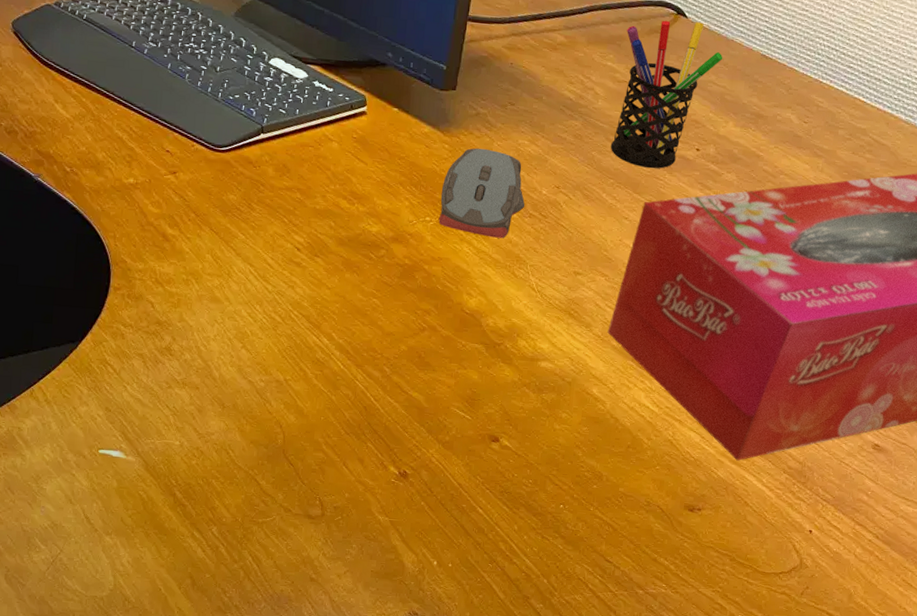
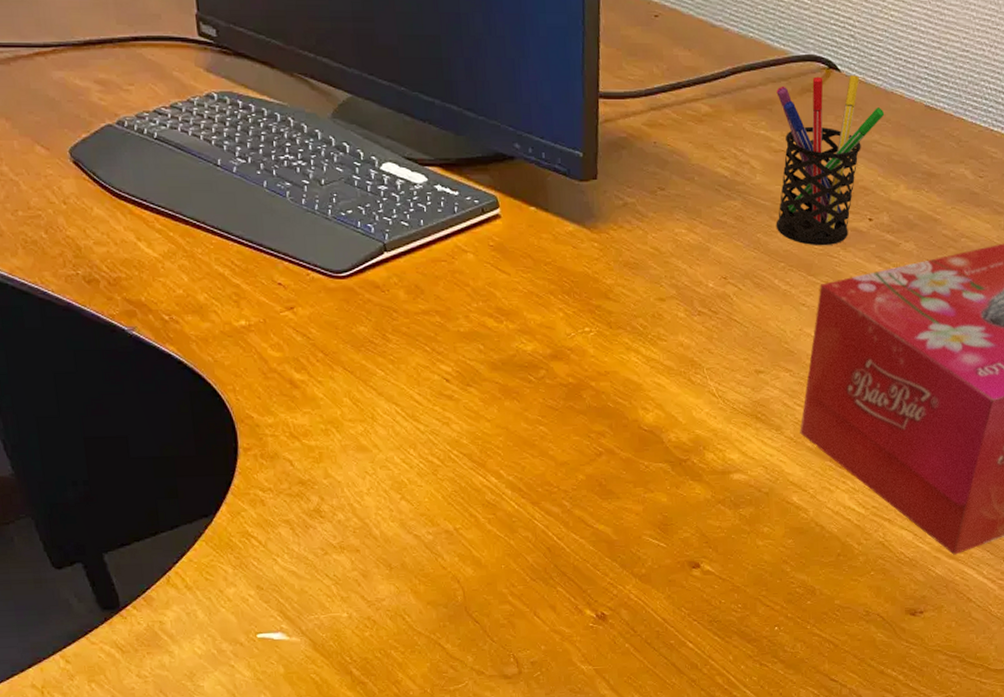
computer mouse: present [439,148,525,238] -> none [597,243,692,342]

